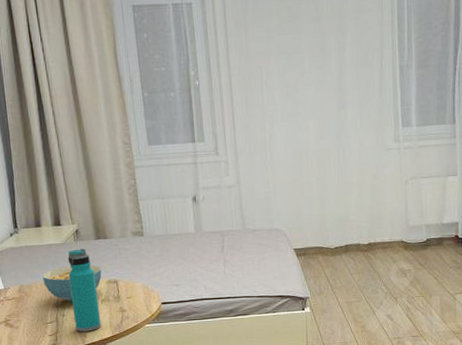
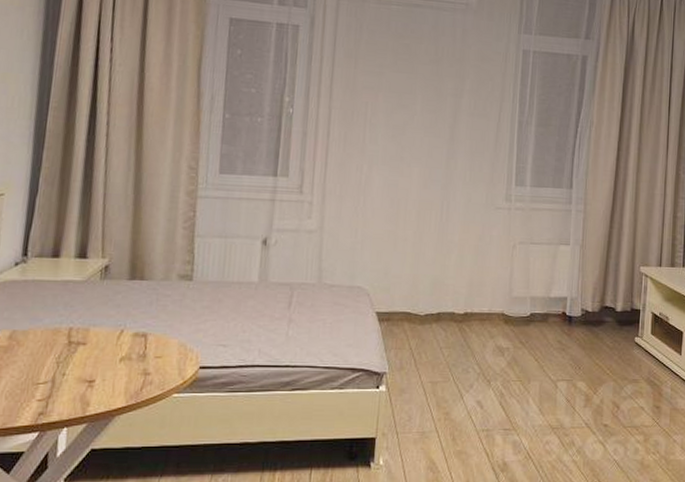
cereal bowl: present [42,265,102,302] -> none [45,311,129,357]
water bottle: present [68,248,102,332] -> none [76,289,119,399]

